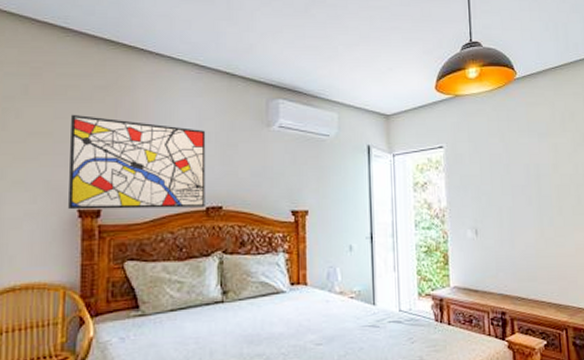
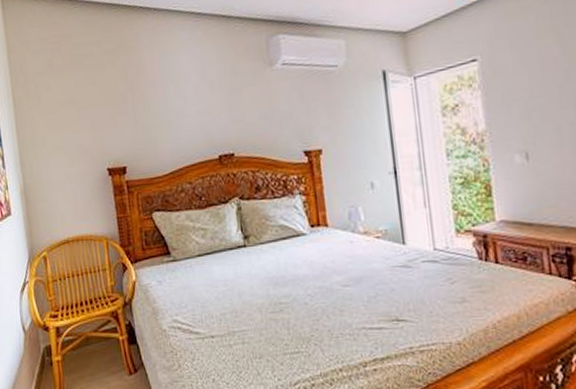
wall art: present [68,114,206,210] -> none [90,79,218,169]

